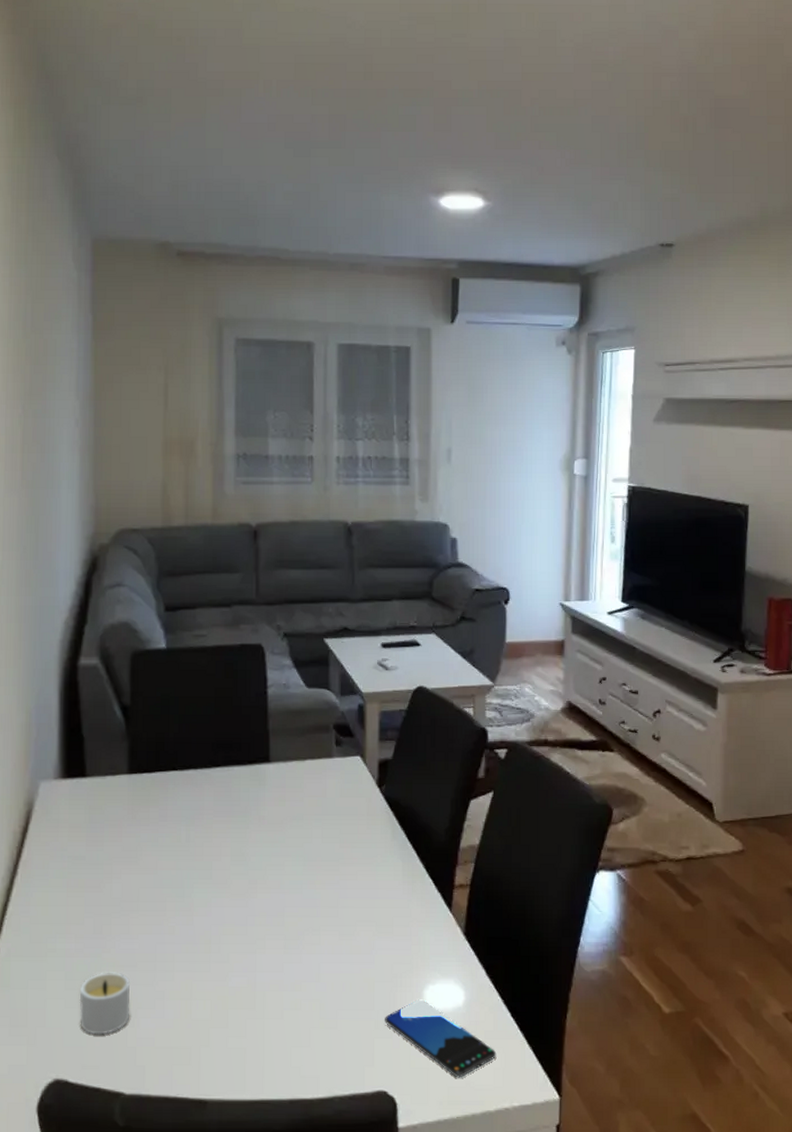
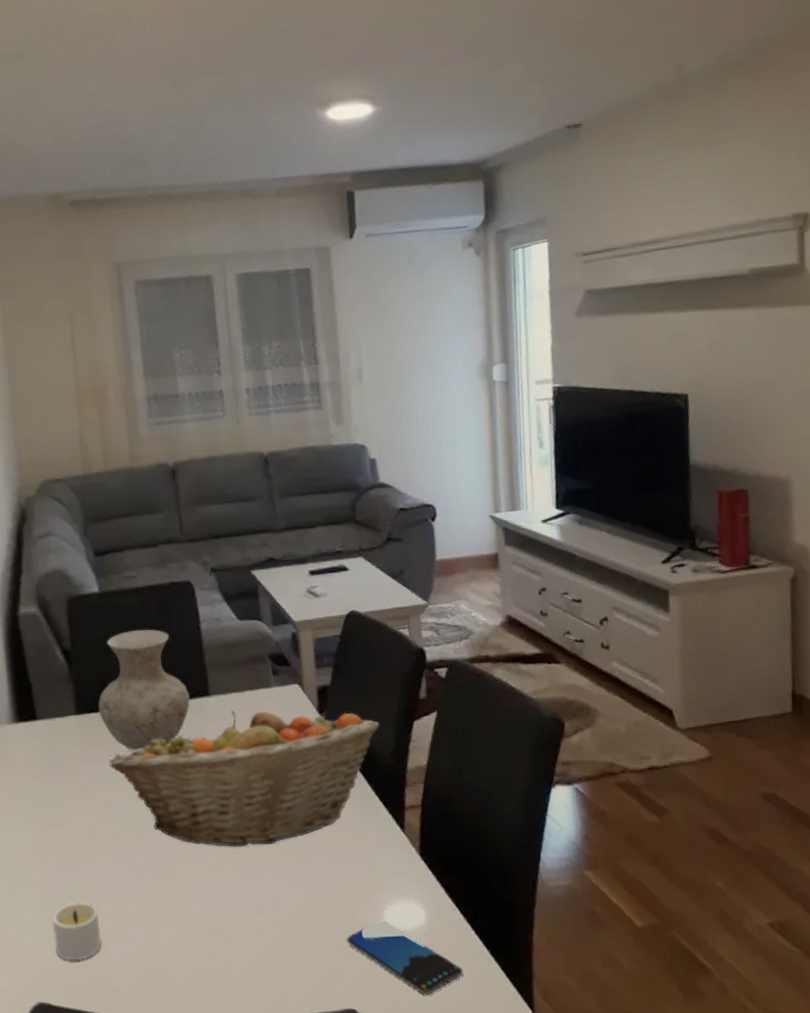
vase: none [153,690,250,815] -> present [98,629,190,751]
fruit basket: none [159,779,436,921] -> present [109,710,379,848]

